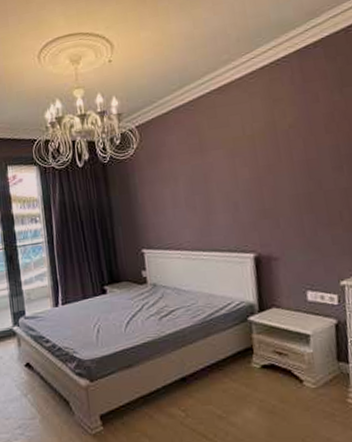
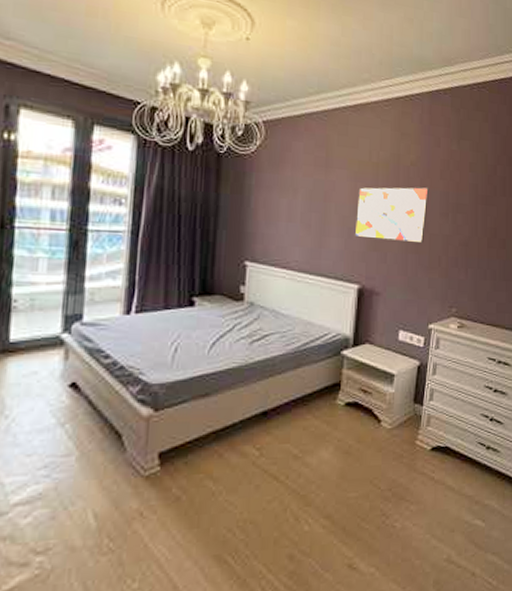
wall art: none [237,146,319,210] -> present [354,187,429,244]

